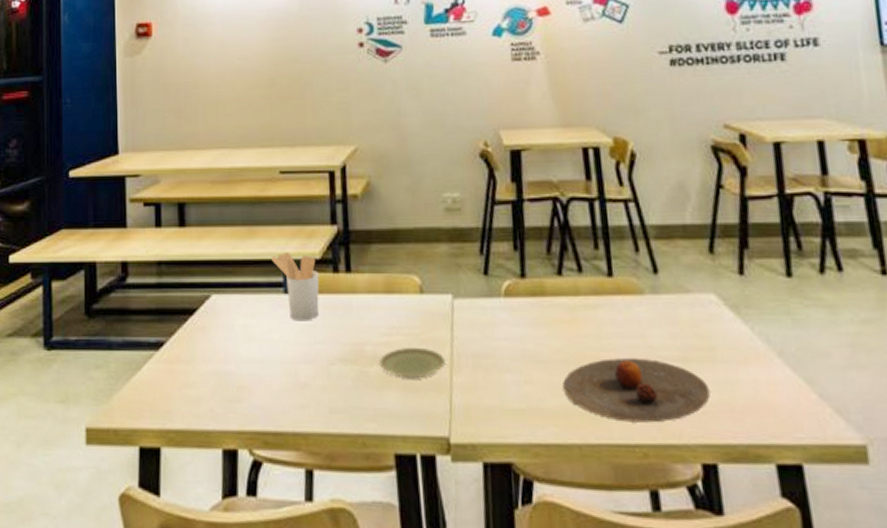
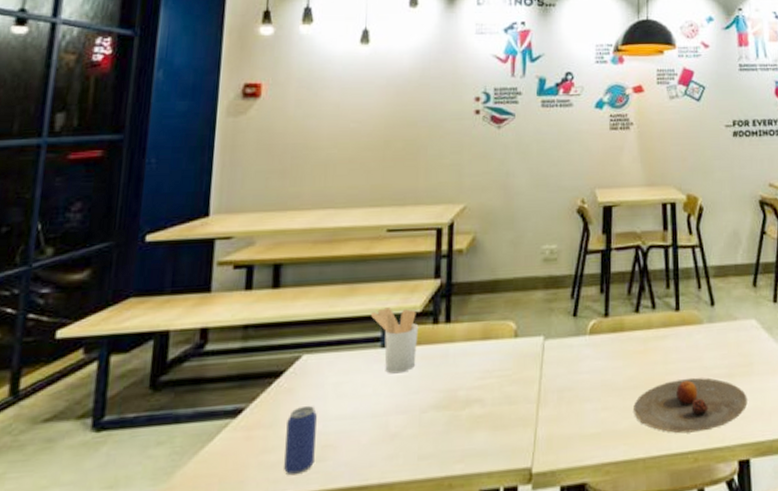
beverage can: none [203,345,231,411] -> present [284,405,317,474]
plate: present [379,347,445,379] -> none [471,387,533,418]

